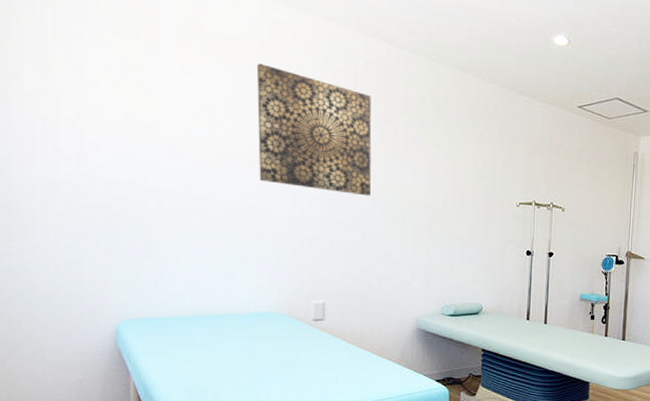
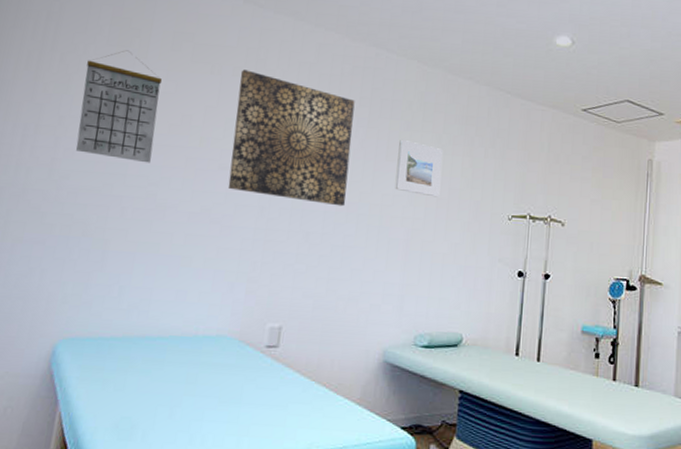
calendar: none [96,41,179,157] -> present [76,50,163,163]
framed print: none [415,133,457,187] -> present [395,139,443,198]

